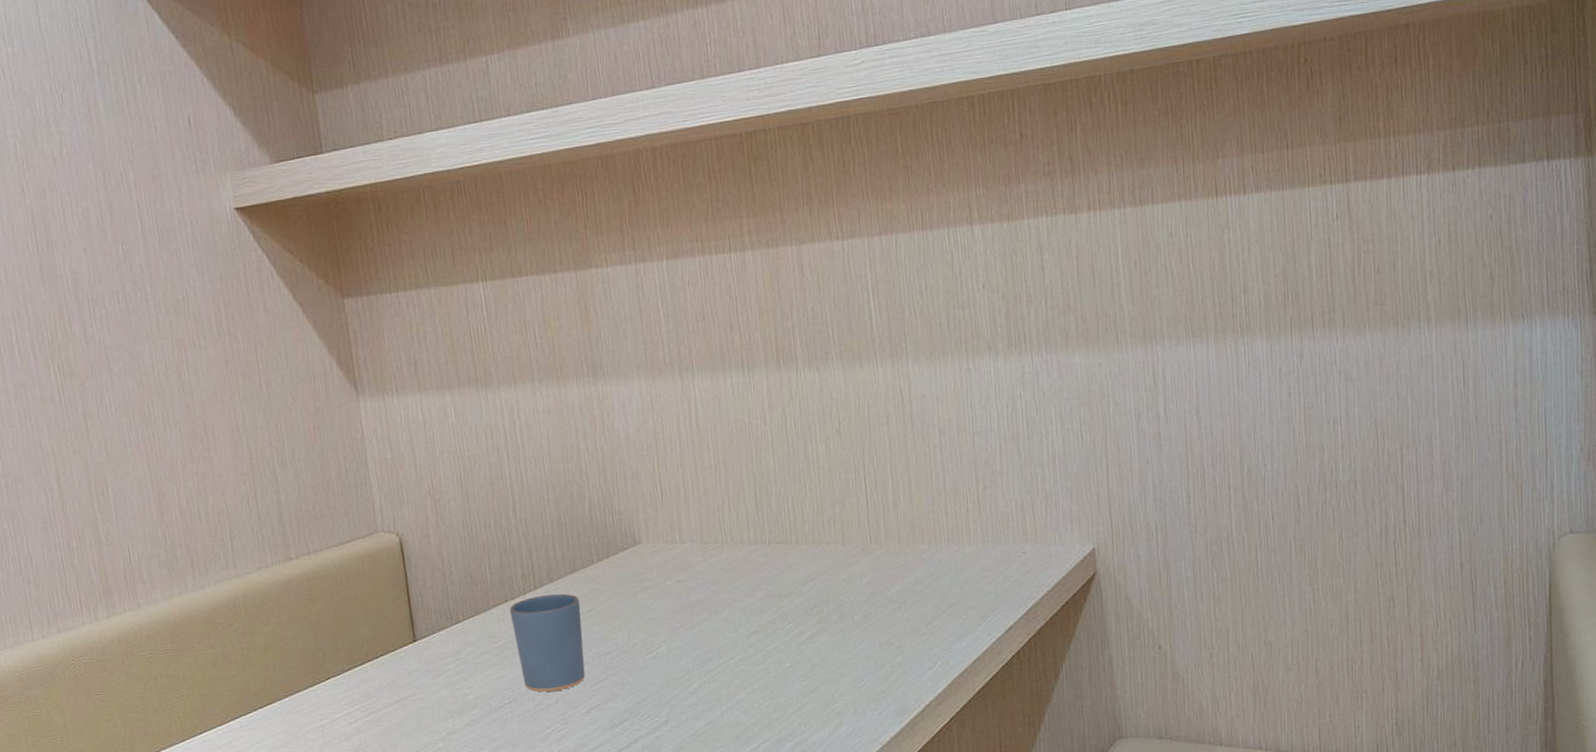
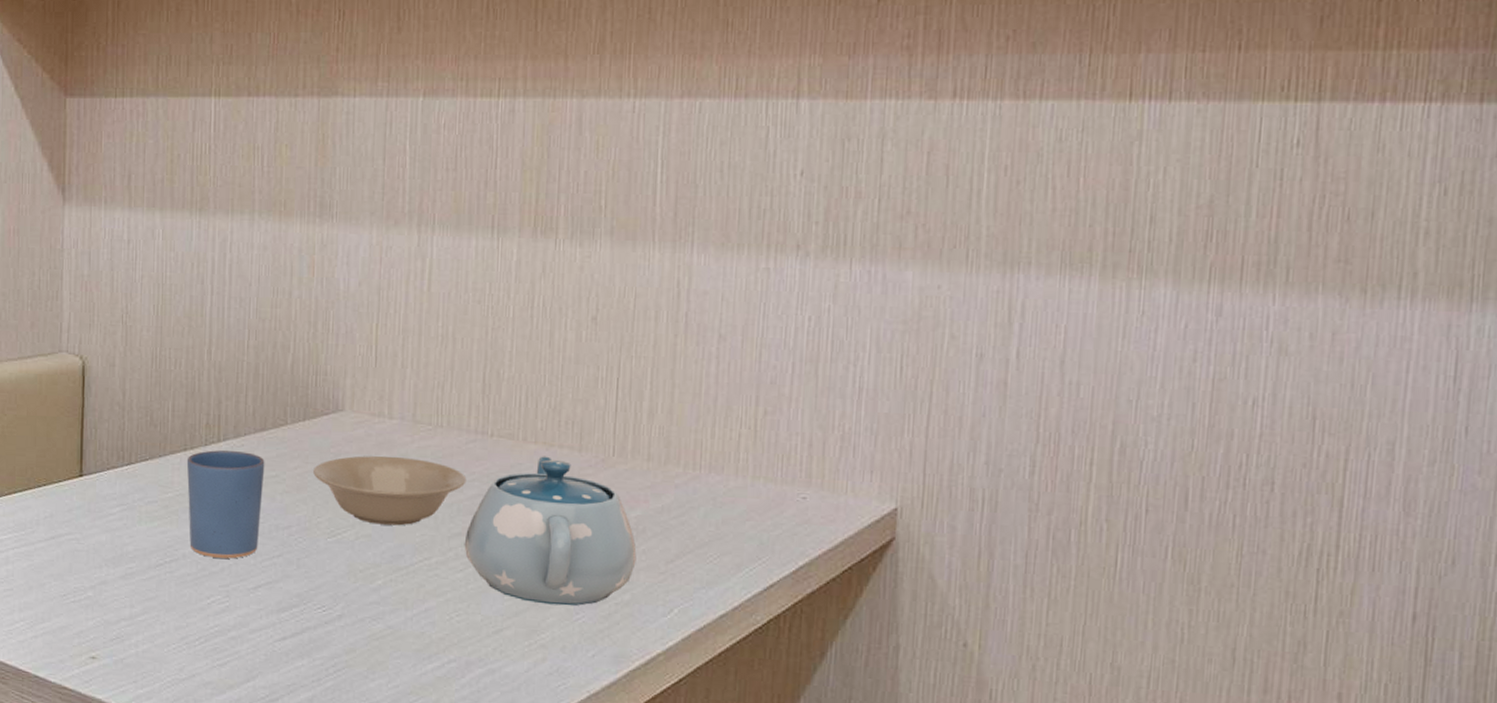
bowl: none [623,574,755,637] -> present [313,455,467,526]
teapot: none [760,553,903,679] -> present [464,456,637,606]

